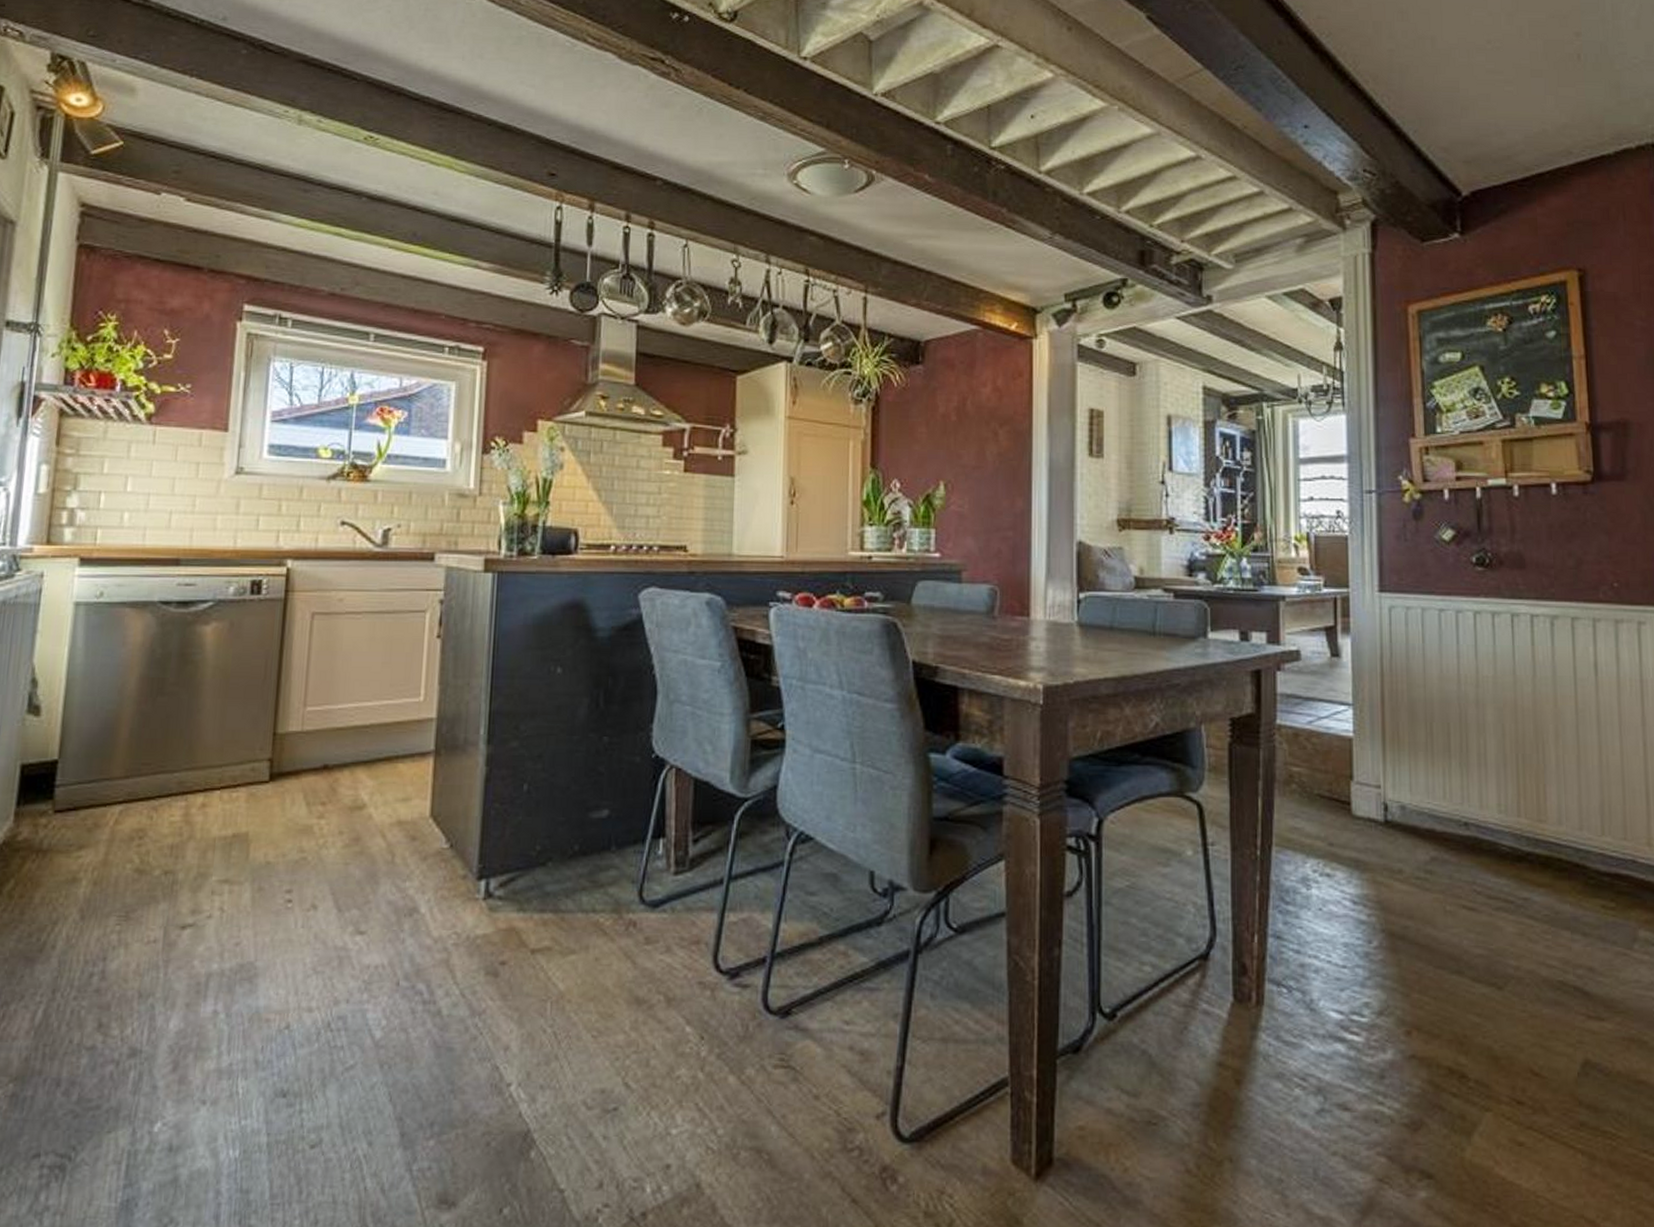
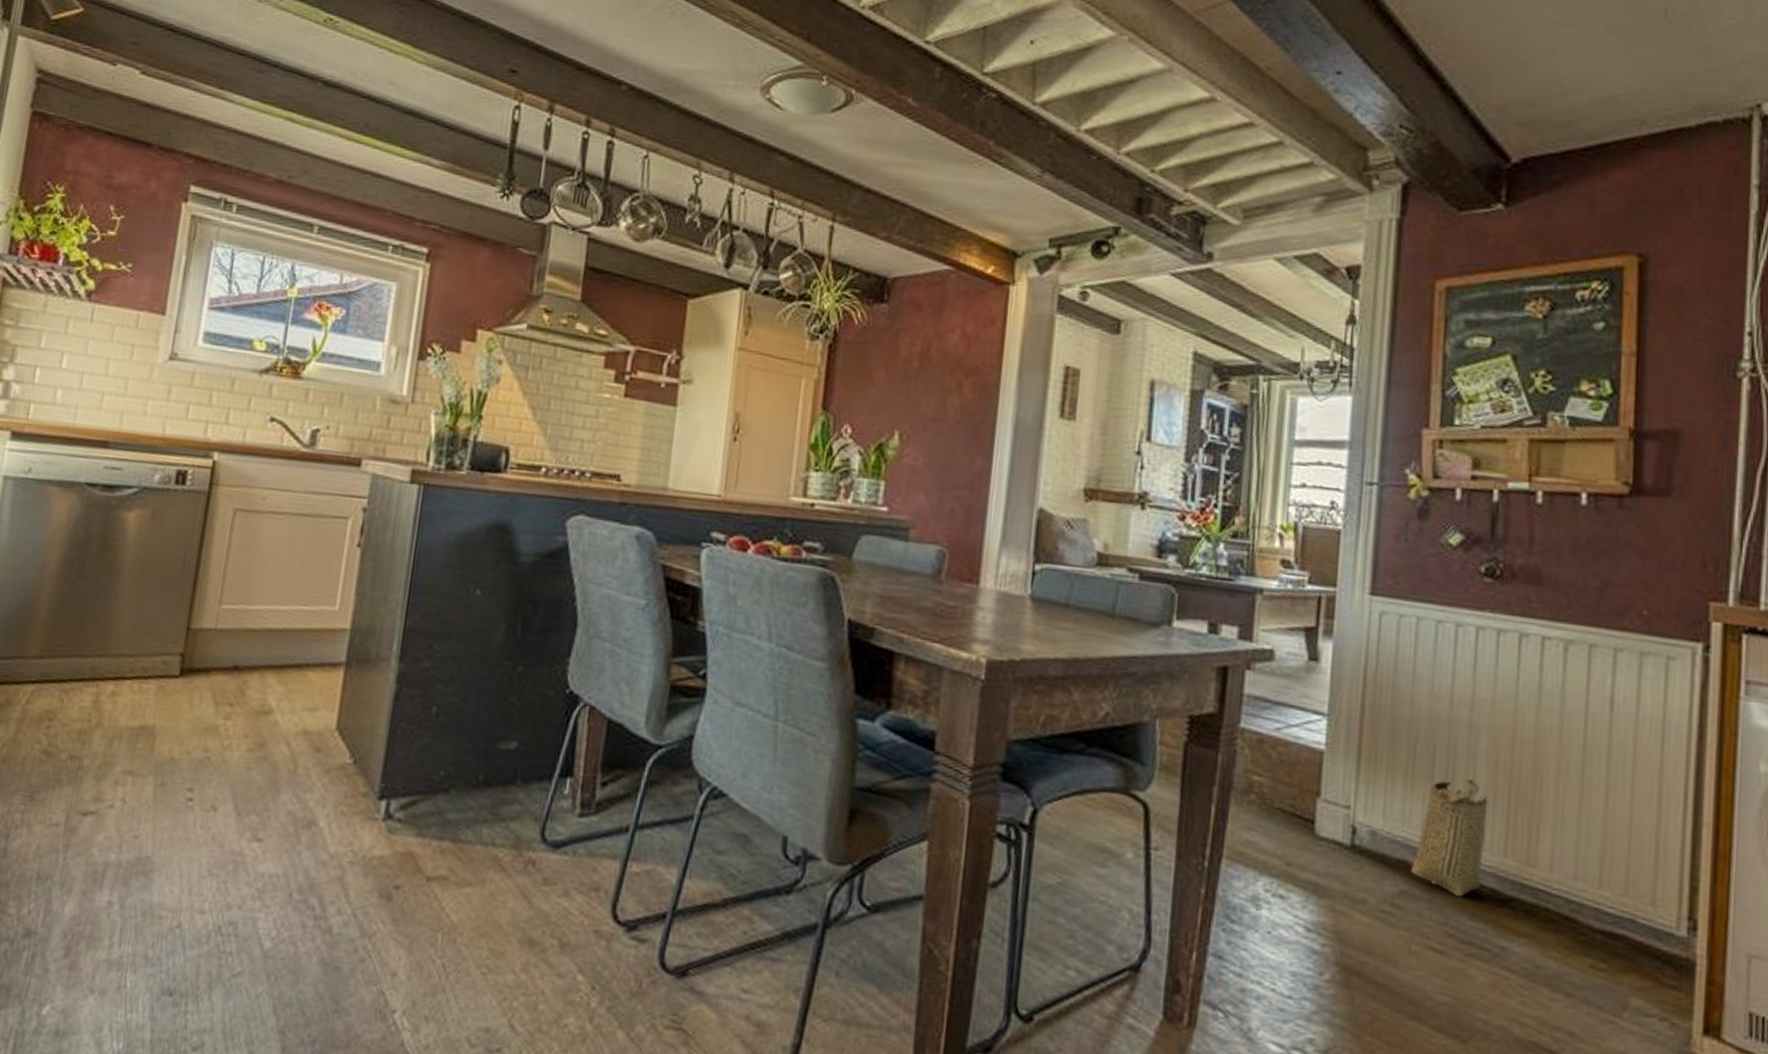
basket: none [1438,749,1500,857] -> present [1410,779,1488,897]

